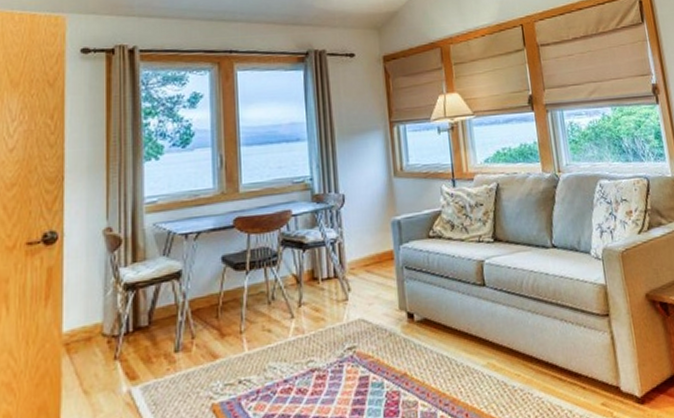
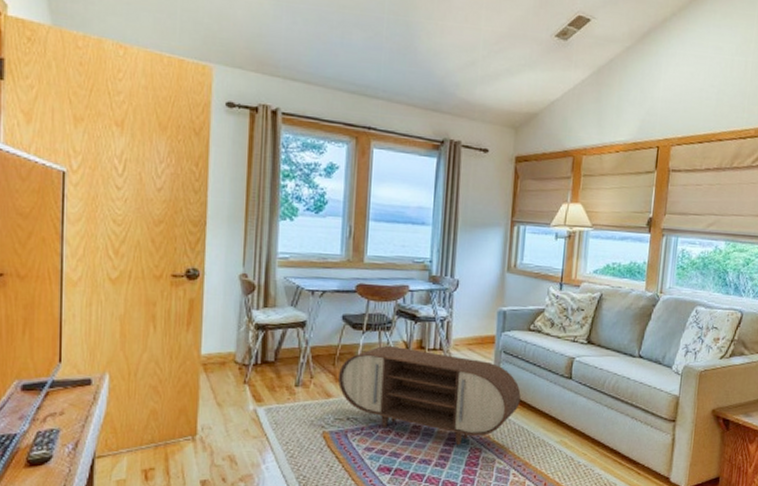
coffee table: none [223,282,434,391] -> present [337,345,521,445]

